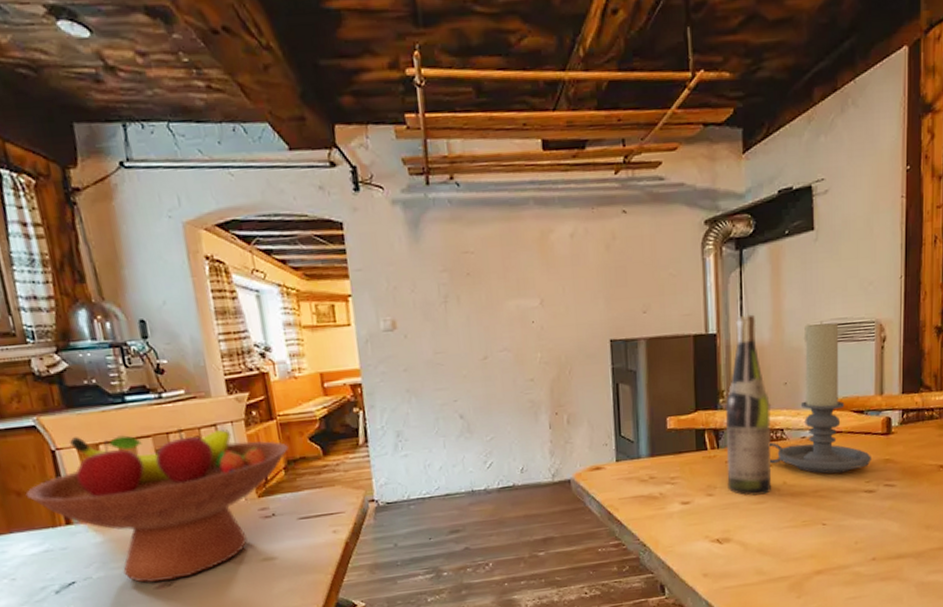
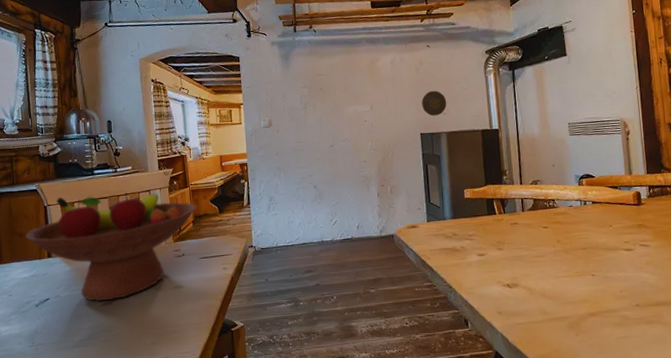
decorative plate: none [613,277,648,315] -> present [422,90,447,116]
wine bottle: present [726,314,772,497] -> none [508,115,548,252]
candle holder: present [770,321,871,474] -> none [544,120,627,235]

